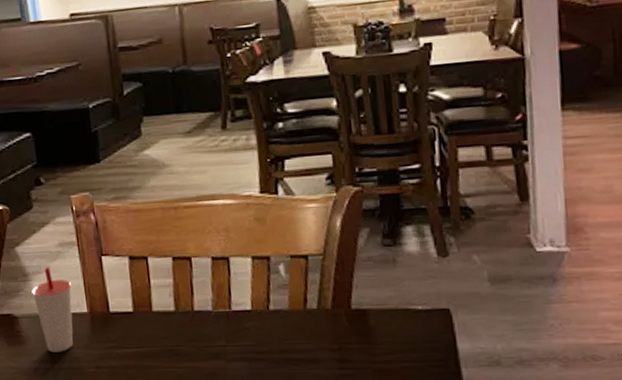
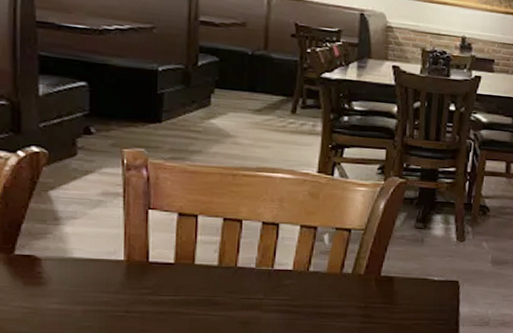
cup: present [31,267,73,353] -> none [62,214,110,295]

